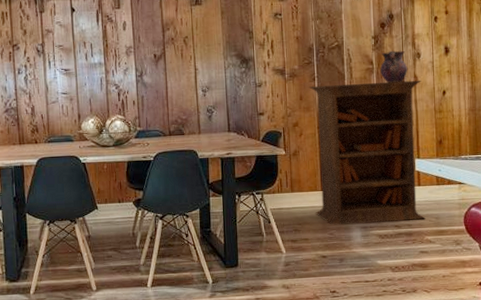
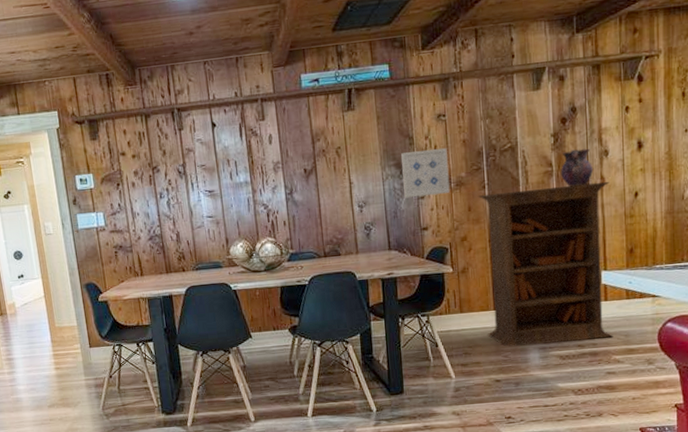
wall art: none [242,42,284,86] -> present [401,147,450,199]

